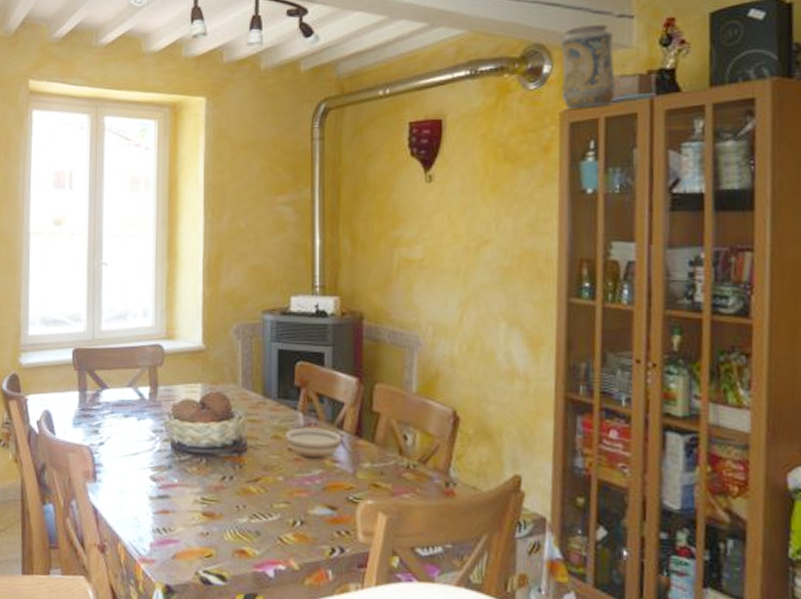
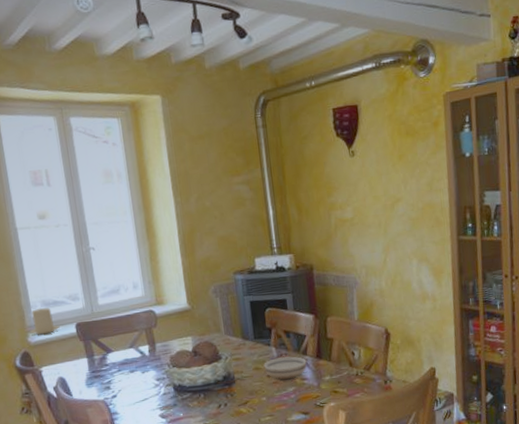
candle: none [23,326,56,357] -> present [30,307,60,335]
decorative vase: present [561,25,616,110] -> none [440,22,482,93]

